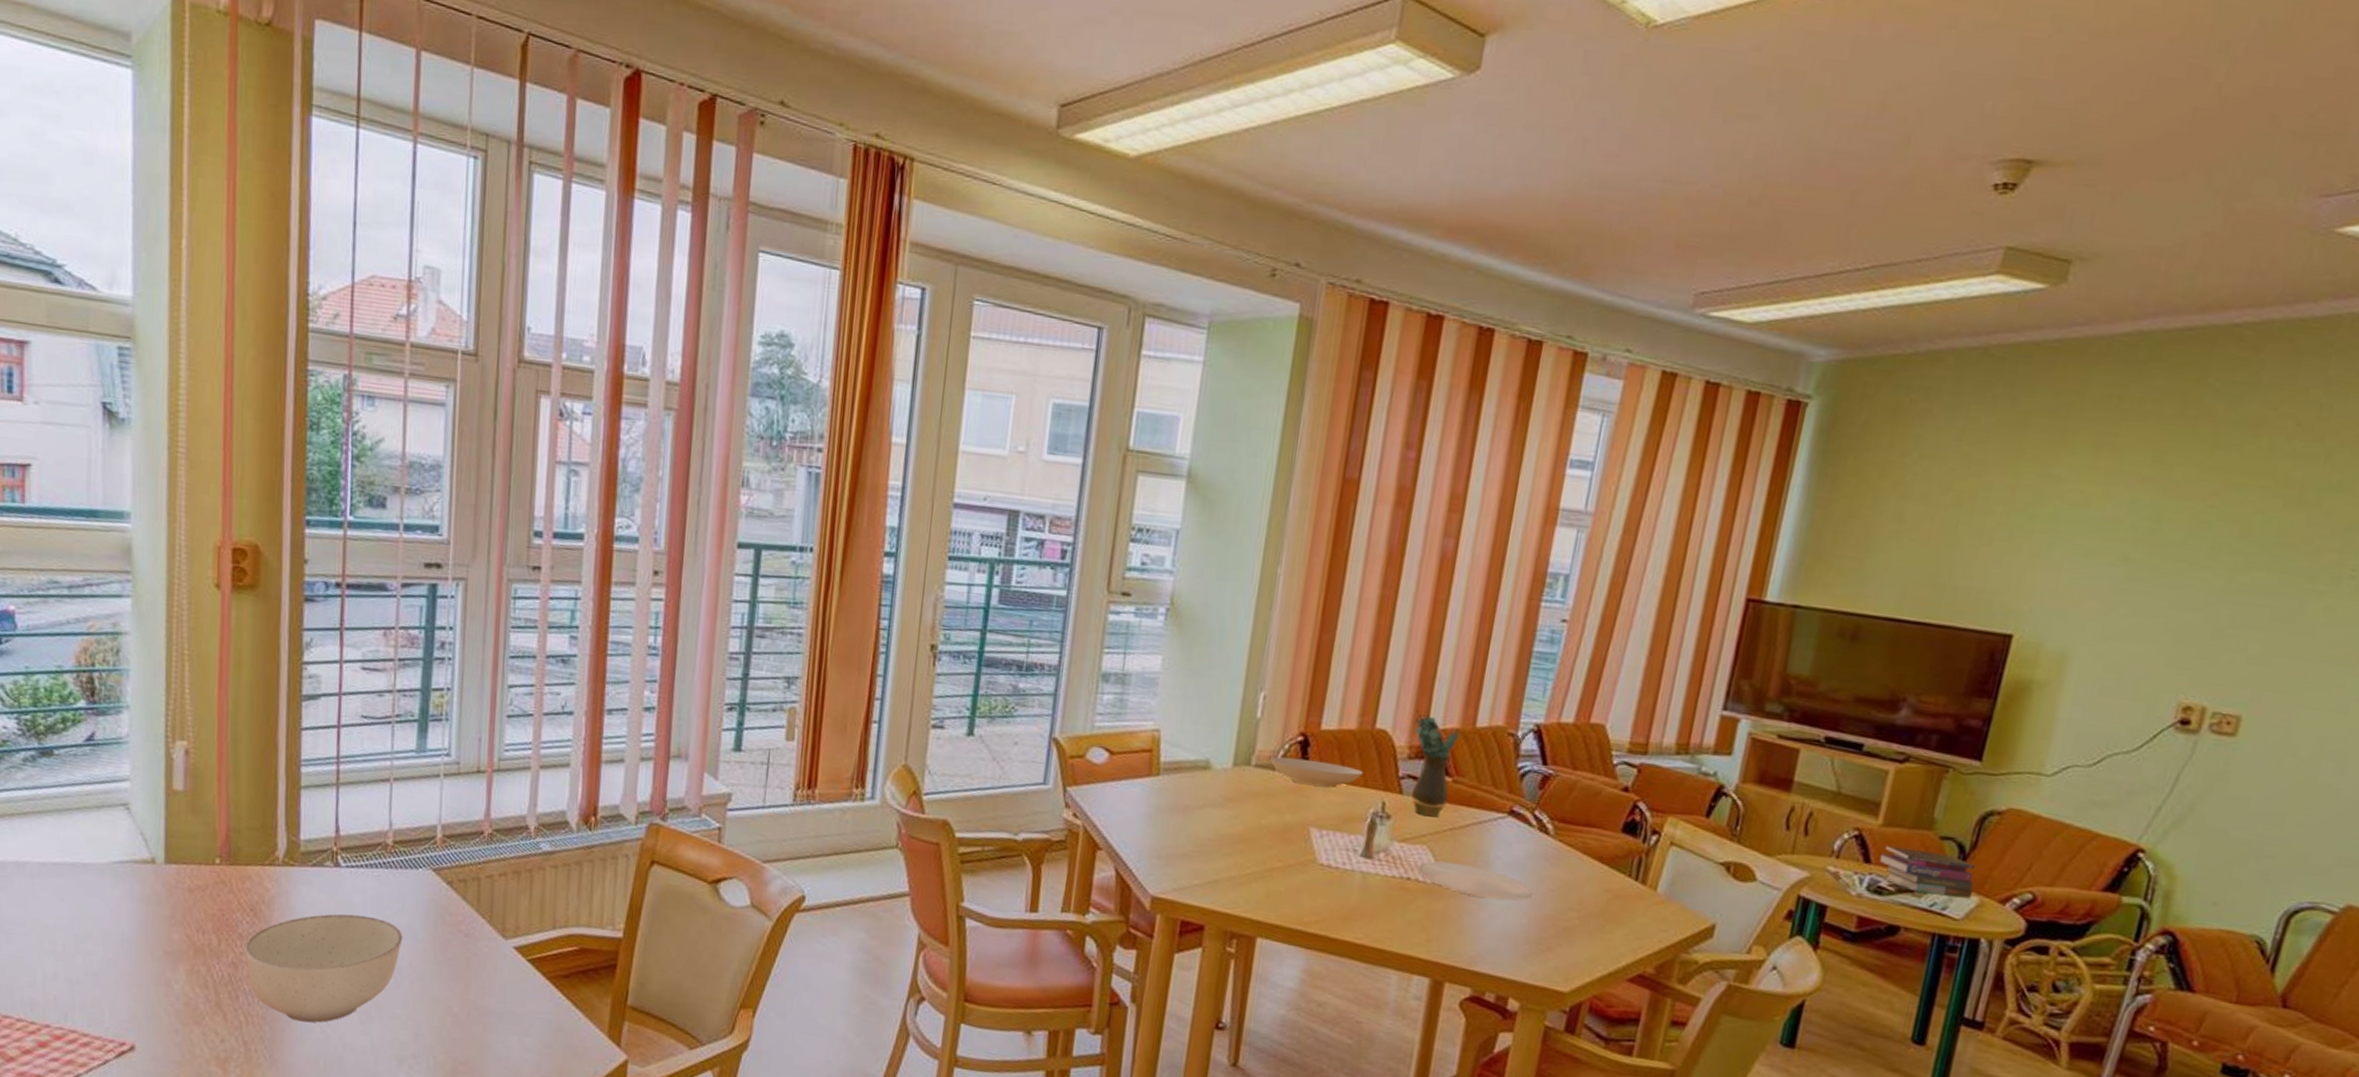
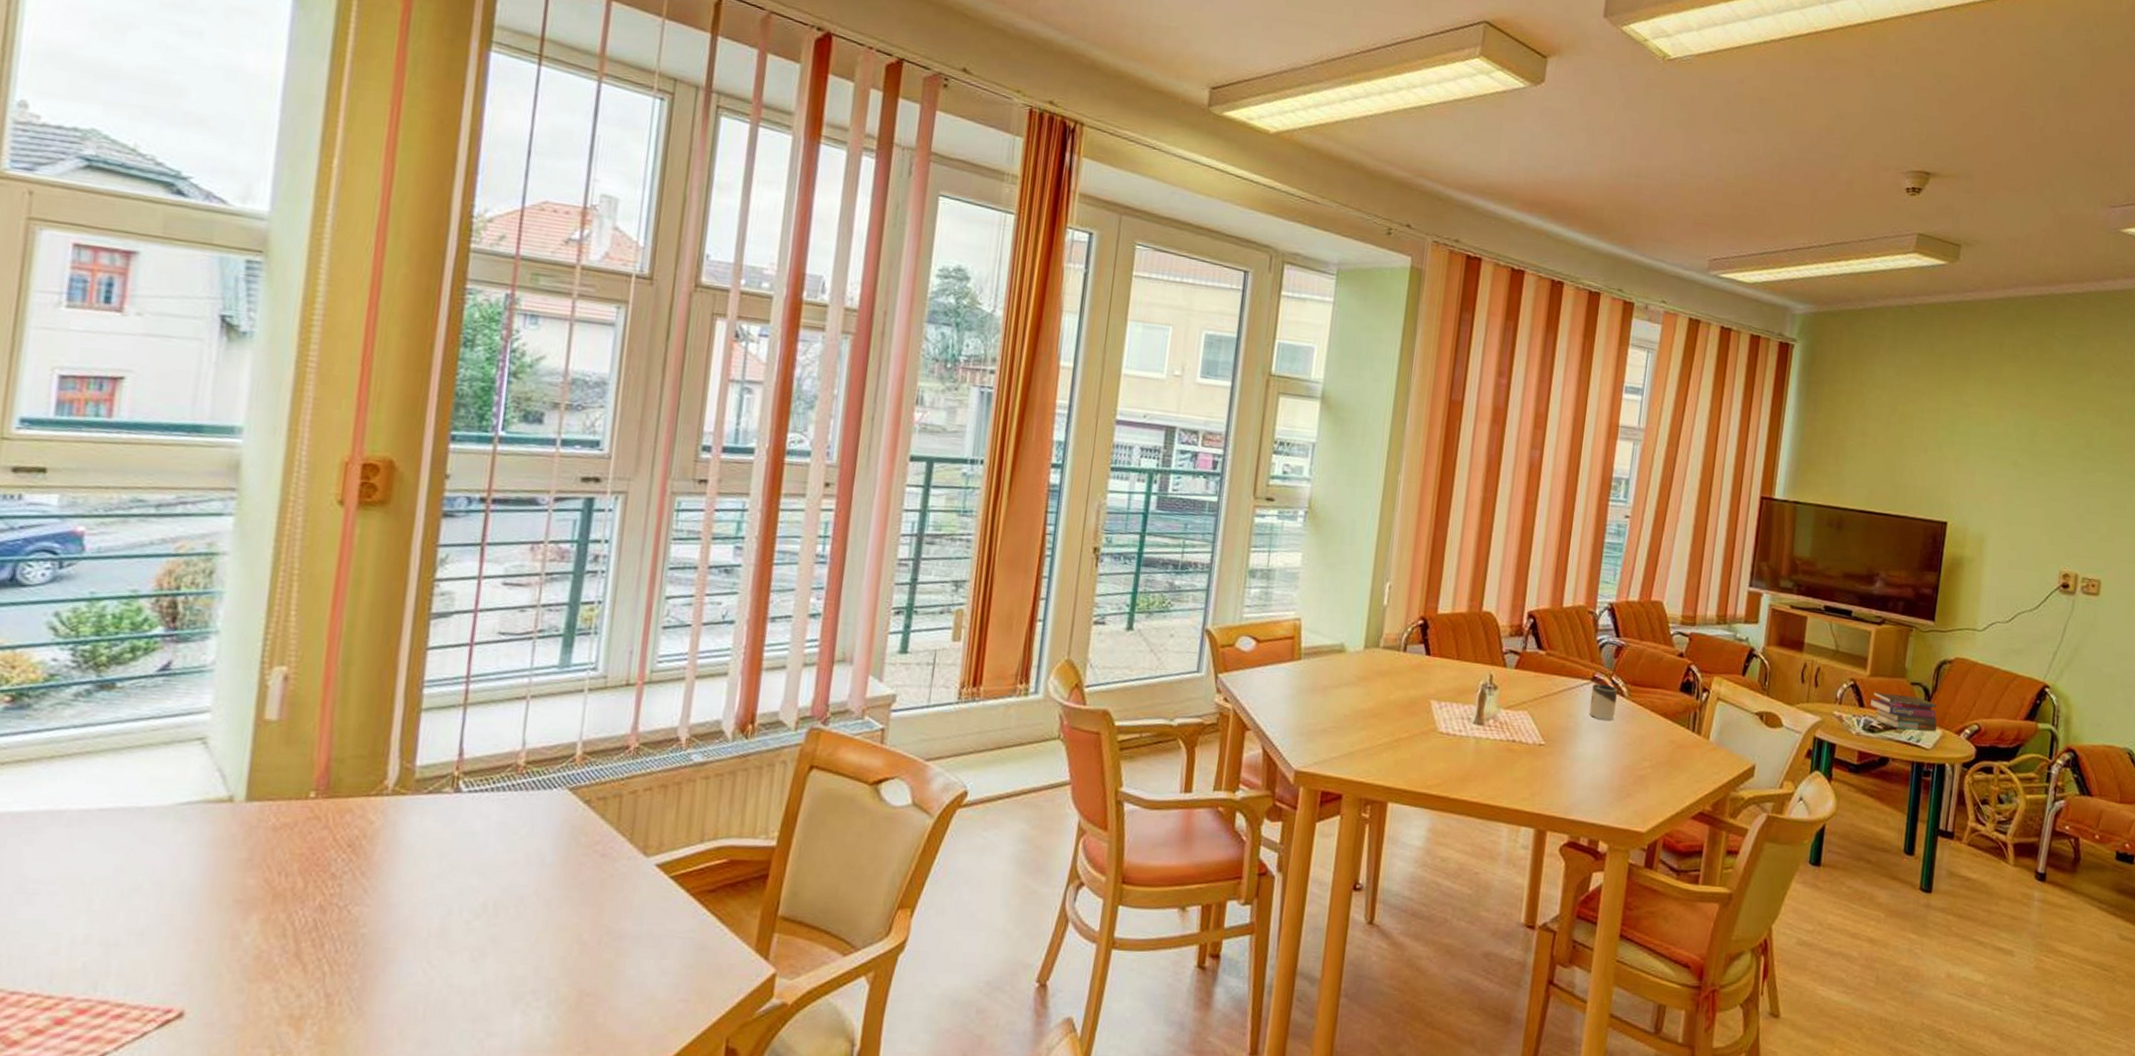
bowl: present [245,914,403,1023] -> none [337,842,530,966]
bowl: present [1270,757,1363,789] -> none [1396,639,1473,665]
vase: present [1411,710,1460,818] -> none [1513,594,1550,686]
plate: present [1417,861,1534,902] -> none [1520,724,1615,756]
cup: none [1503,817,1541,862] -> present [1589,683,1617,721]

